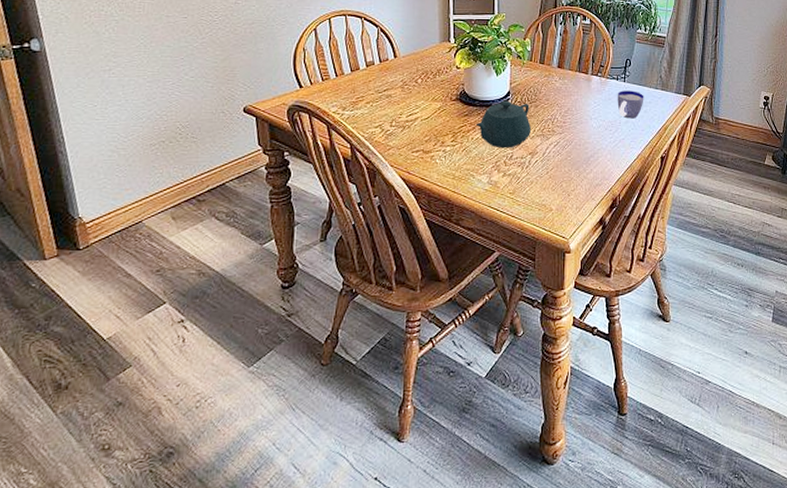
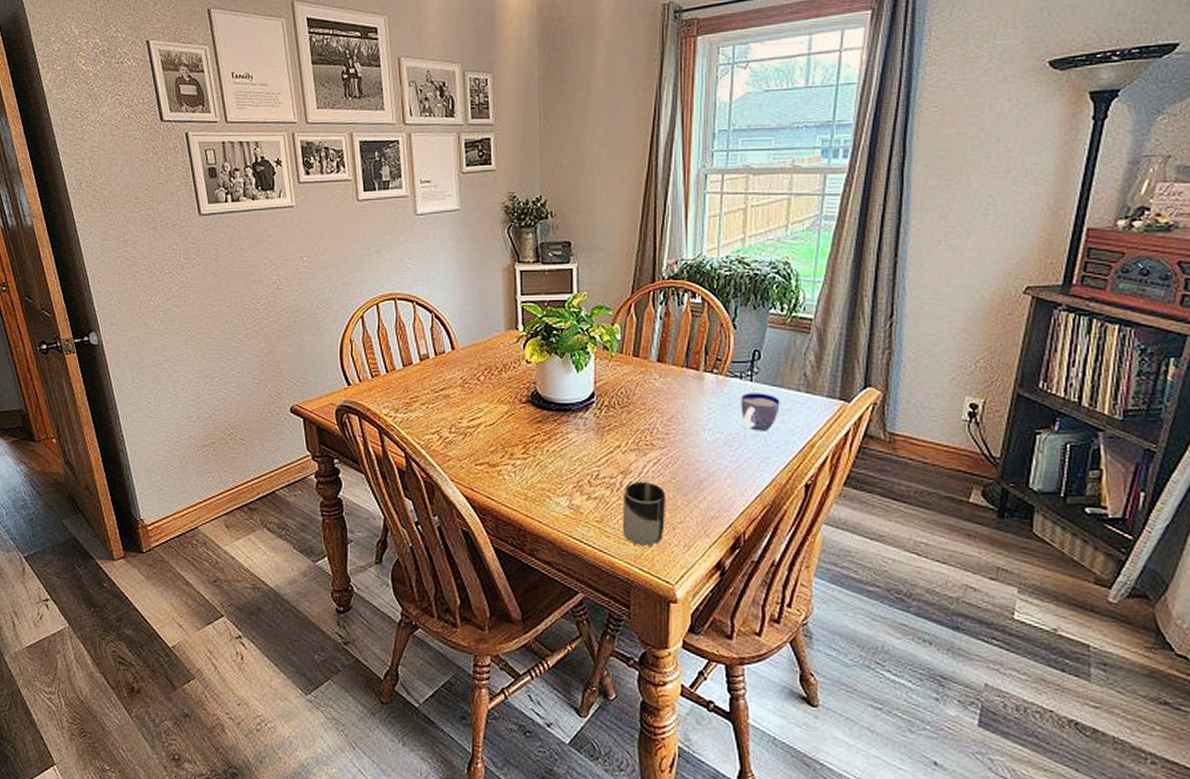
teapot: present [475,100,531,149] -> none [551,403,622,465]
cup: none [530,159,564,211] -> present [622,481,667,547]

